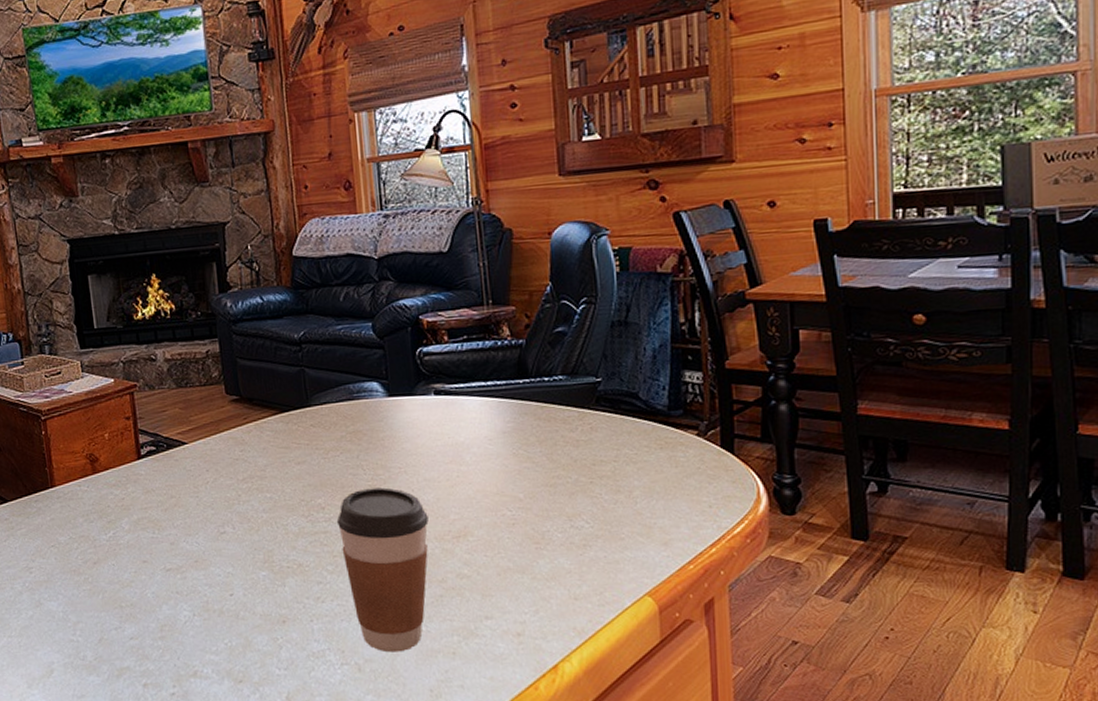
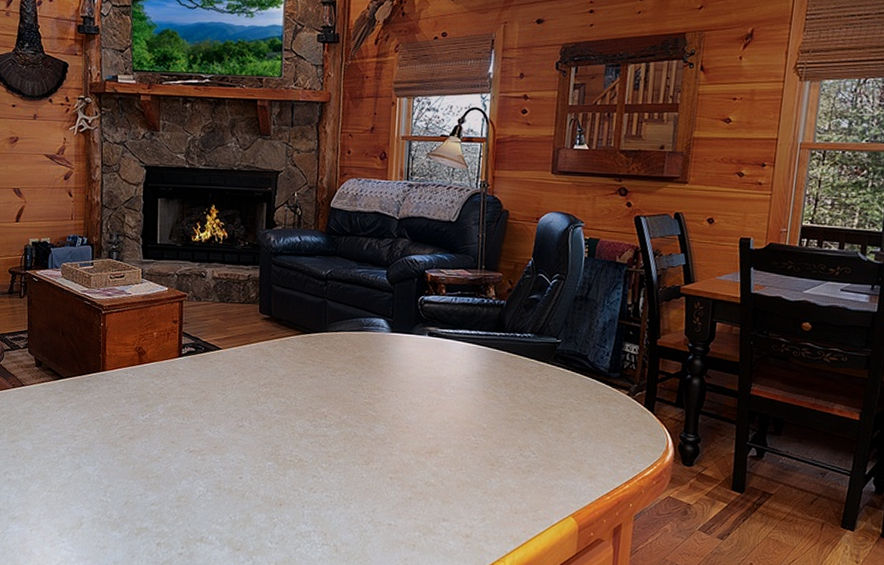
coffee cup: present [336,487,429,653] -> none [335,404,409,540]

